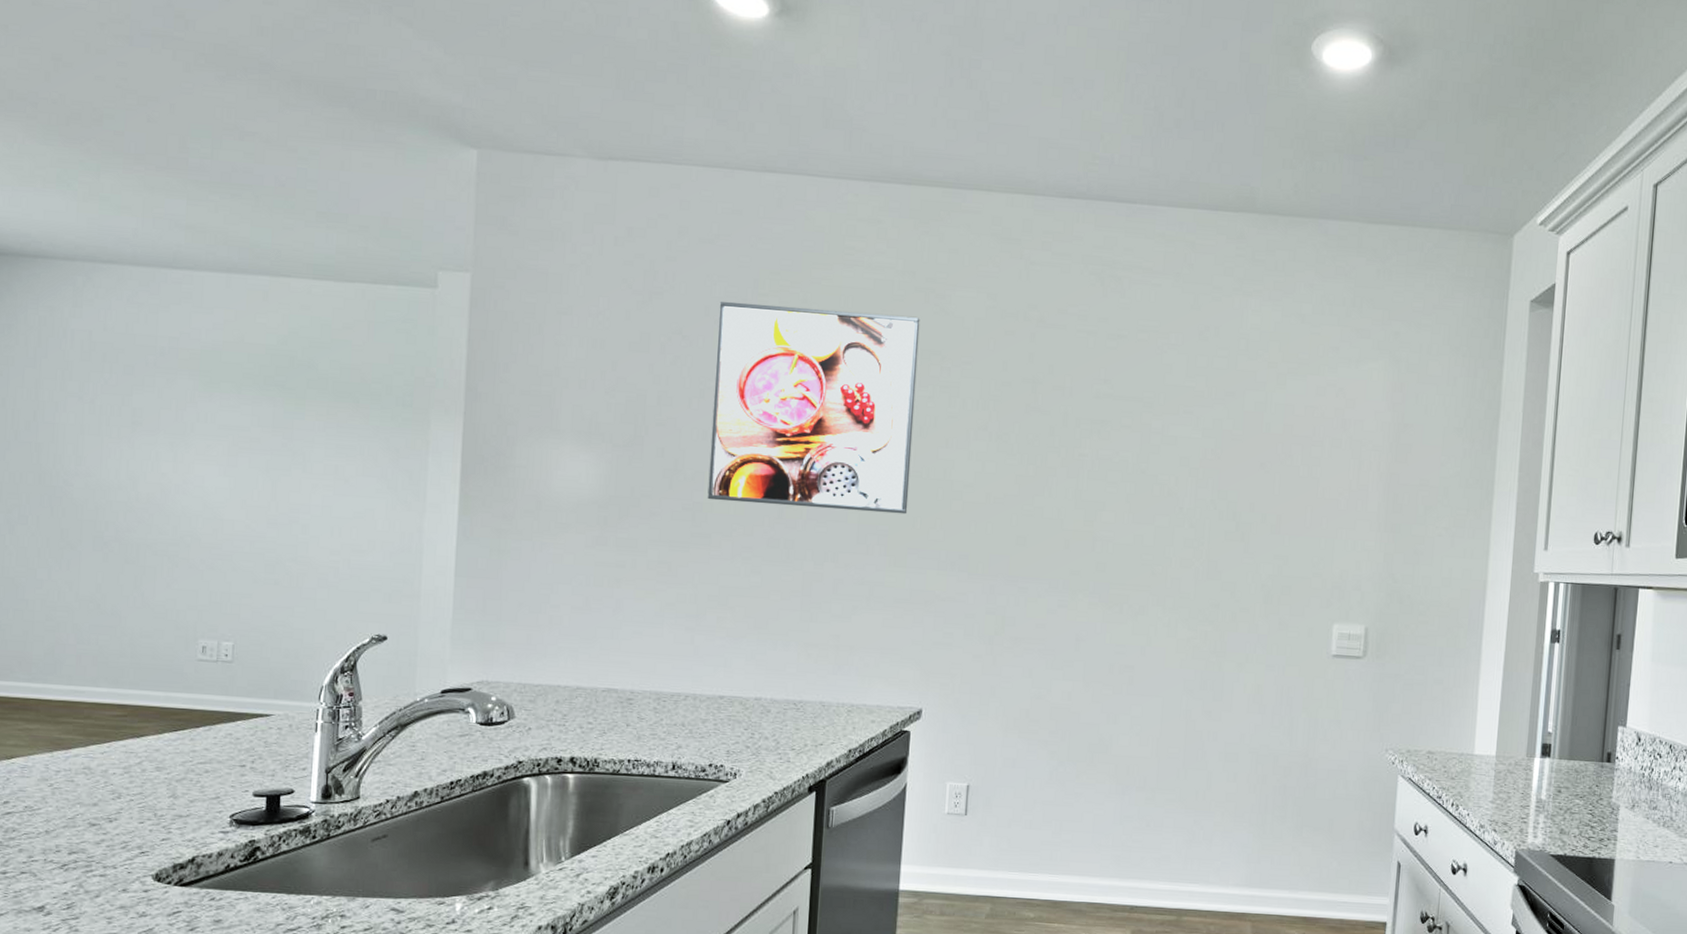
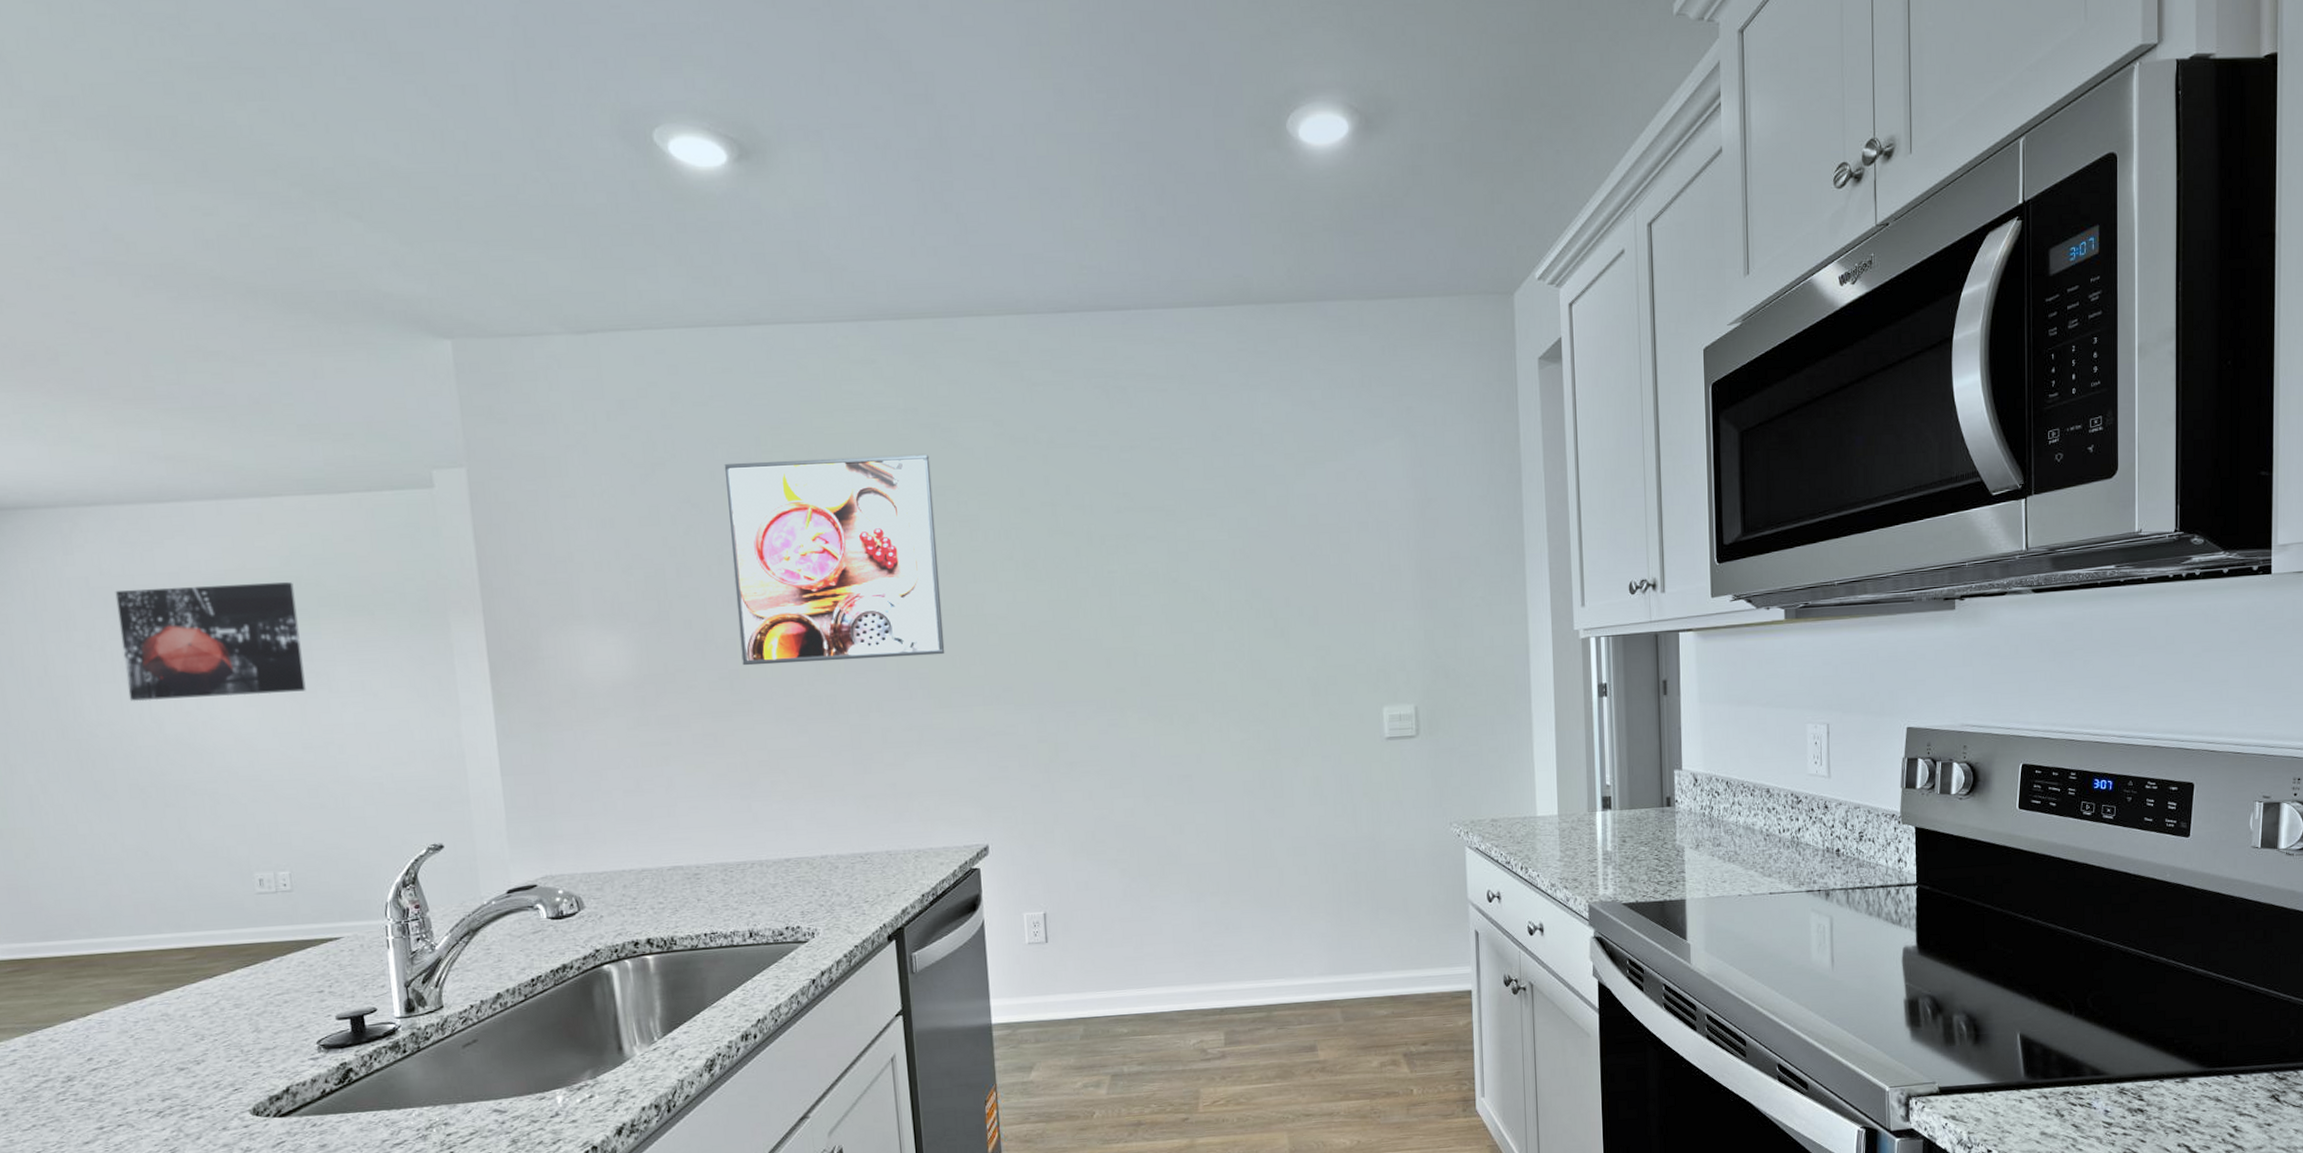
wall art: none [109,348,286,468] -> present [115,582,306,702]

